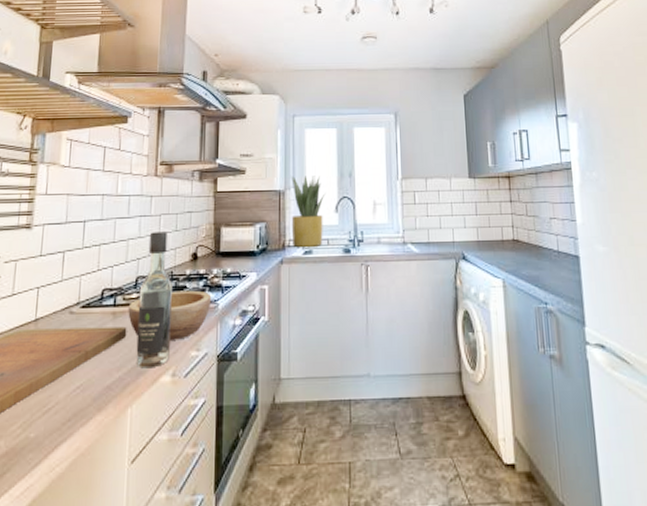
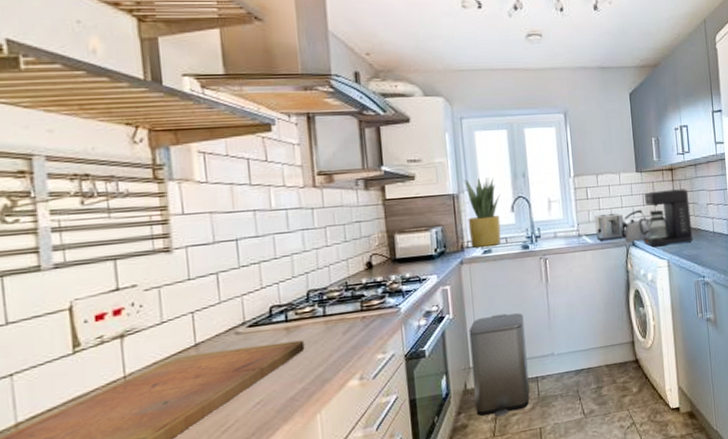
bowl: present [128,290,212,340] -> none [302,297,393,347]
bottle: present [135,232,172,369] -> none [312,243,356,377]
pedal bin: none [282,322,341,441] -> present [469,313,530,417]
toaster: none [421,220,454,252] -> present [594,212,624,242]
kettle: none [450,220,484,255] -> present [621,210,651,243]
coffee maker: none [470,199,534,263] -> present [638,189,693,247]

